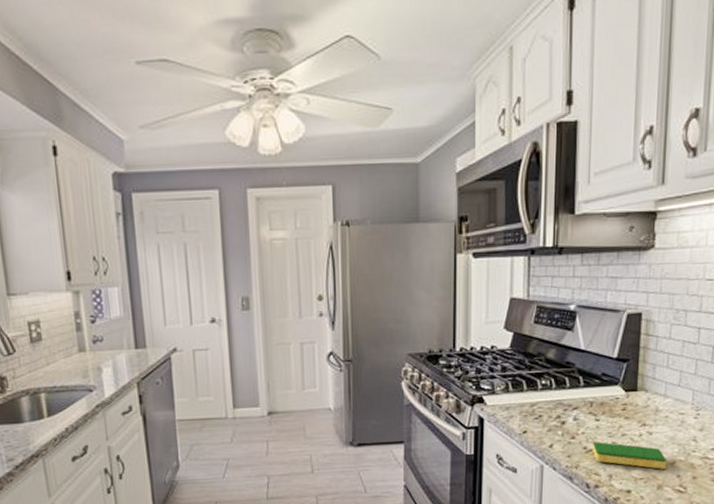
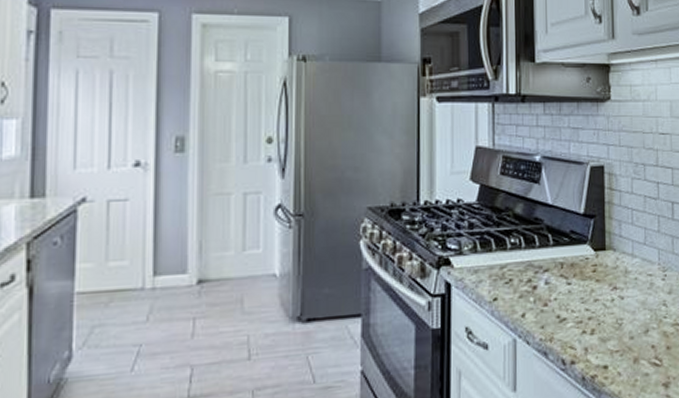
dish sponge: present [593,442,666,469] -> none [566,309,640,339]

